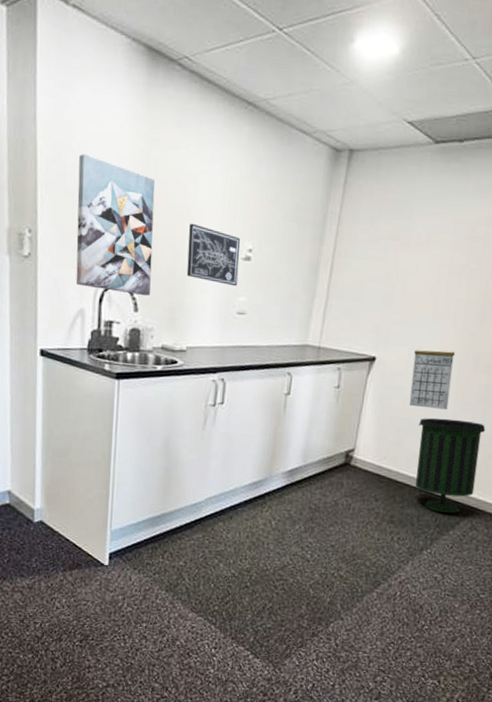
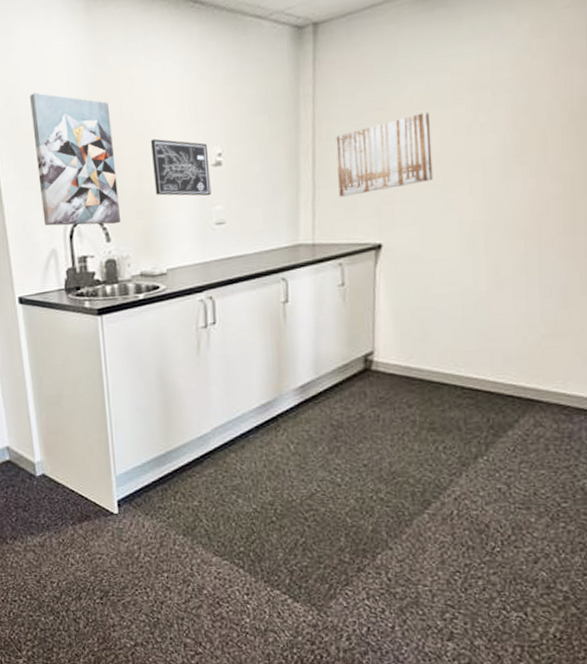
wall art: none [347,249,433,311] -> present [334,112,433,197]
calendar: present [409,350,456,410] -> none [427,221,480,293]
trash can: present [415,418,486,513] -> none [447,298,533,411]

